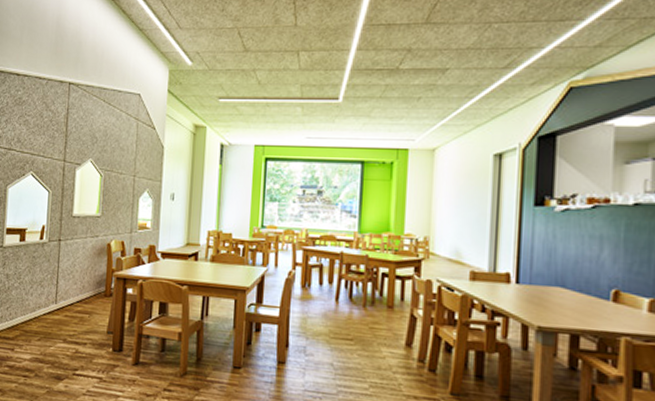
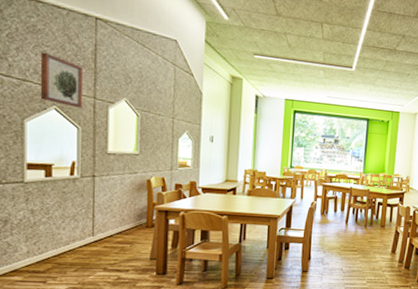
wall art: none [20,121,56,172] -> present [40,51,83,108]

